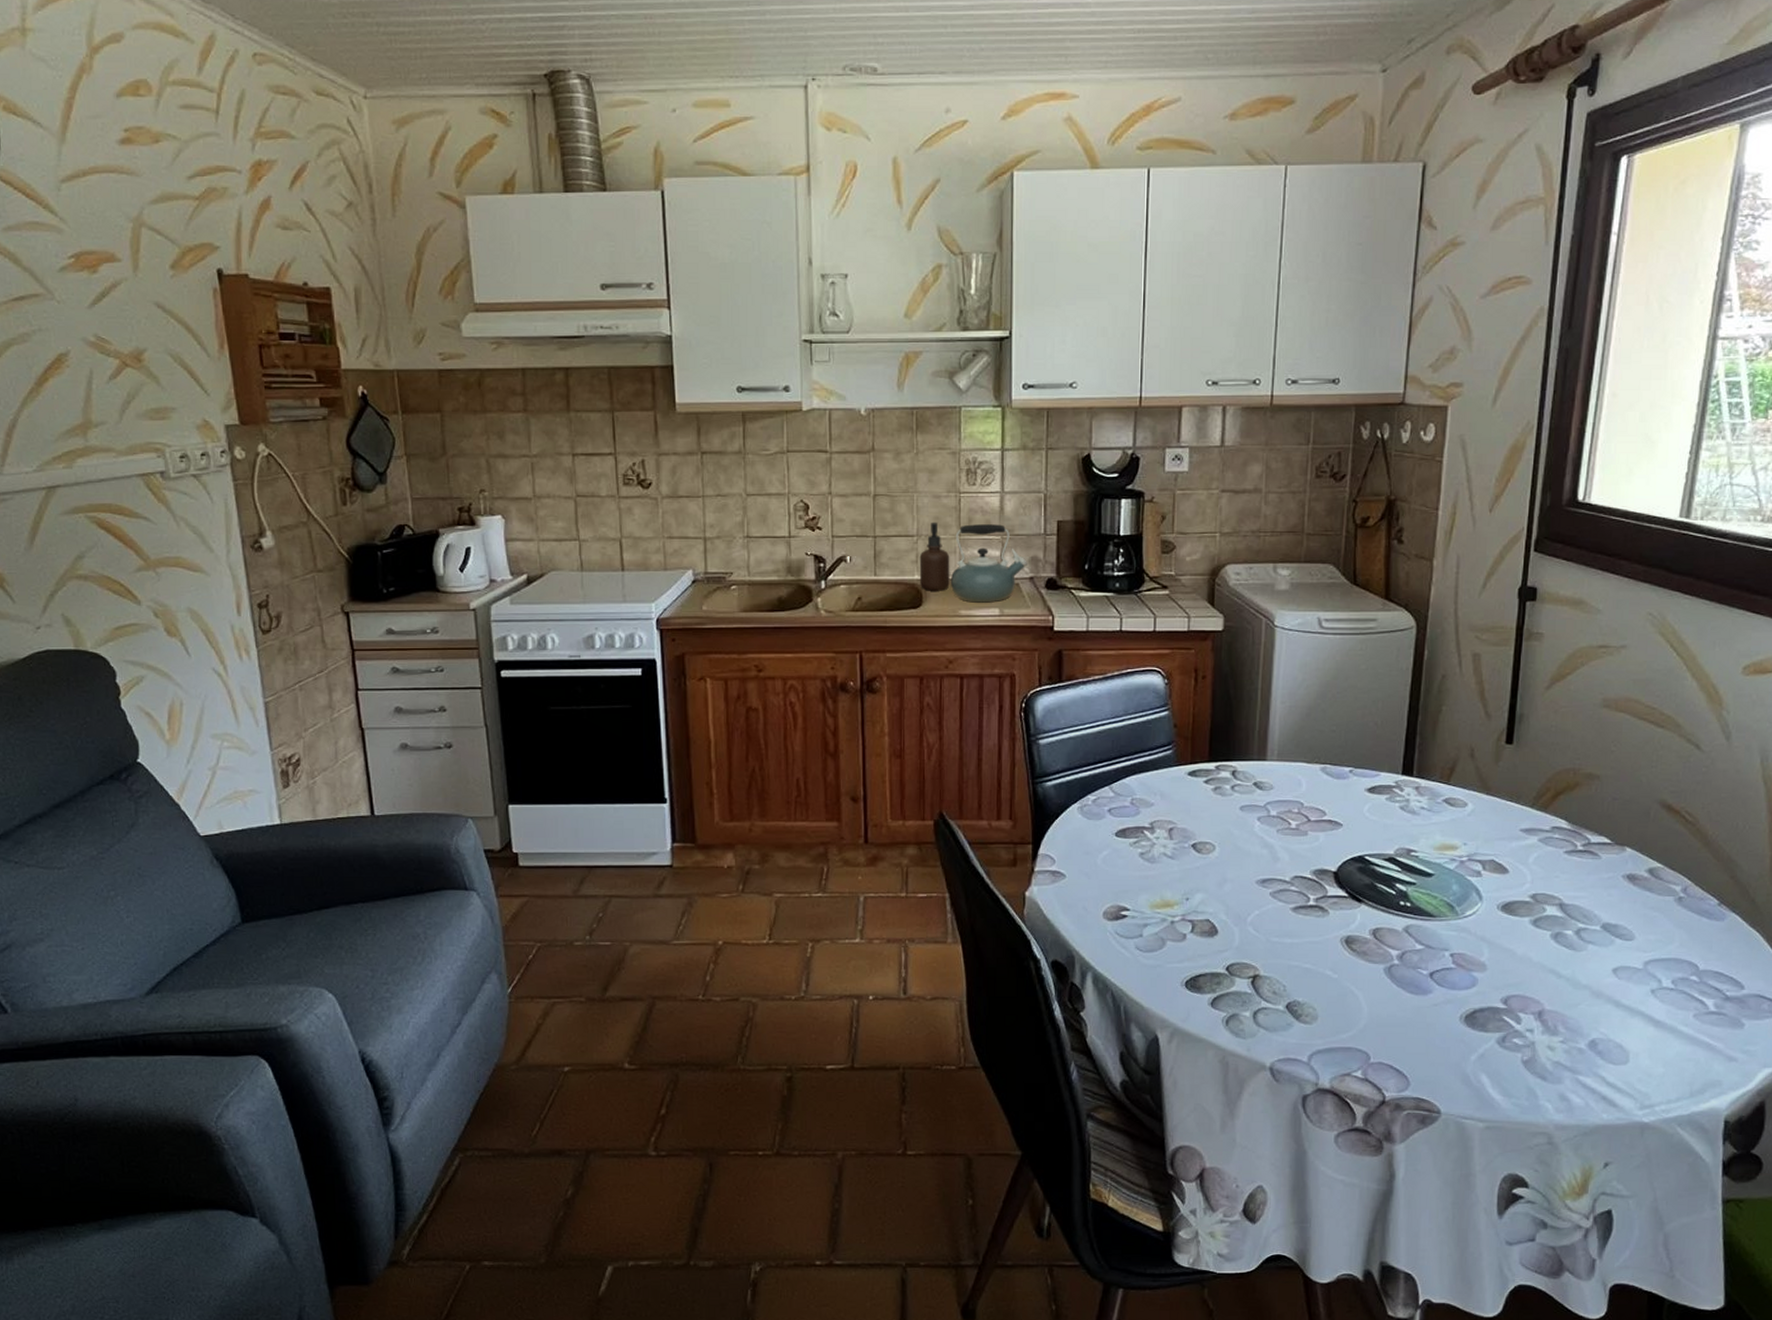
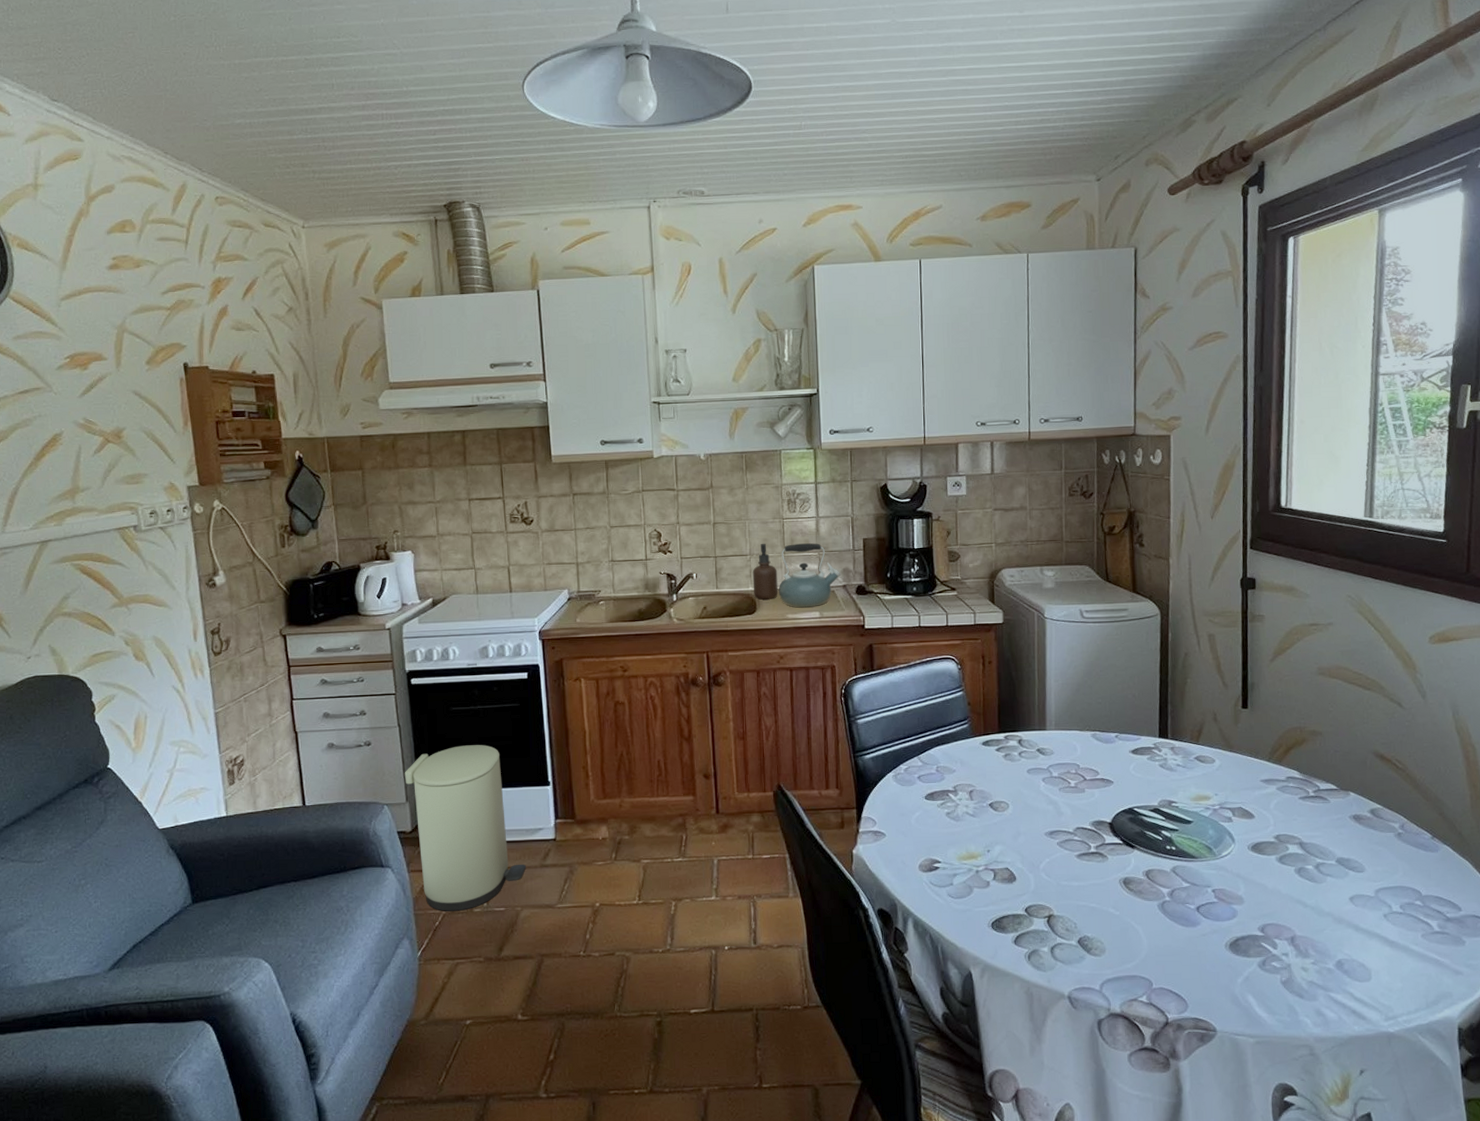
pedal bin: none [493,752,637,943] -> present [405,745,527,911]

